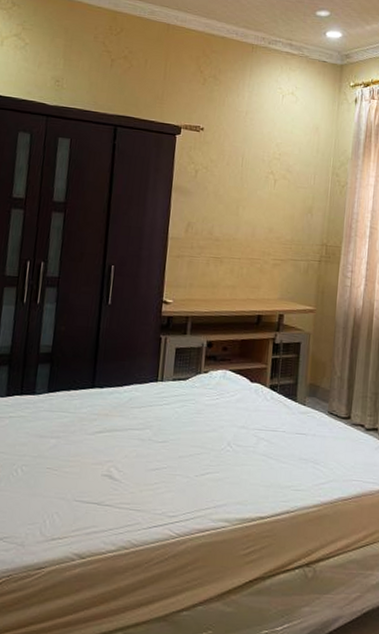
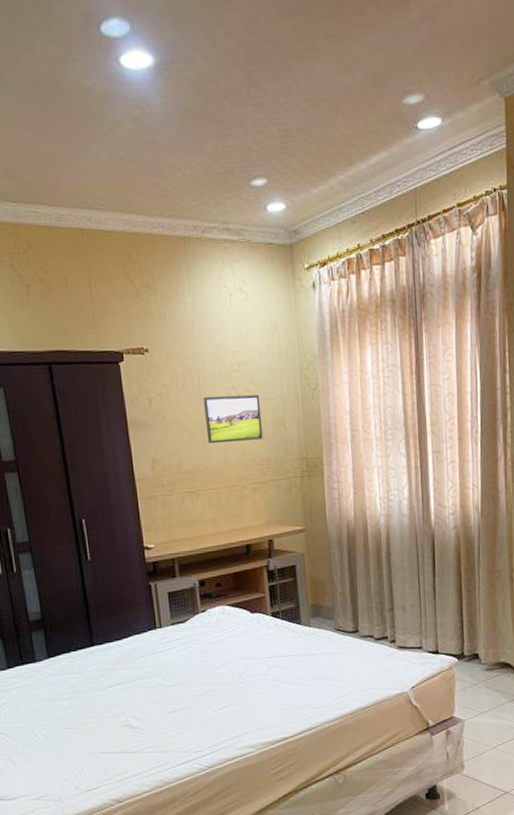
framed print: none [240,176,294,222] -> present [203,395,263,444]

